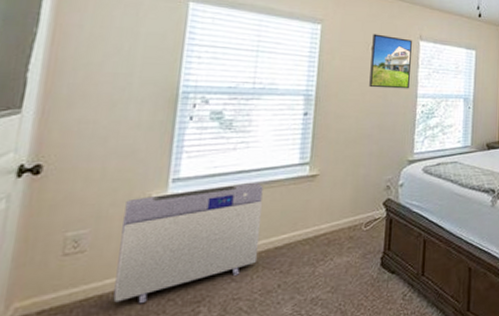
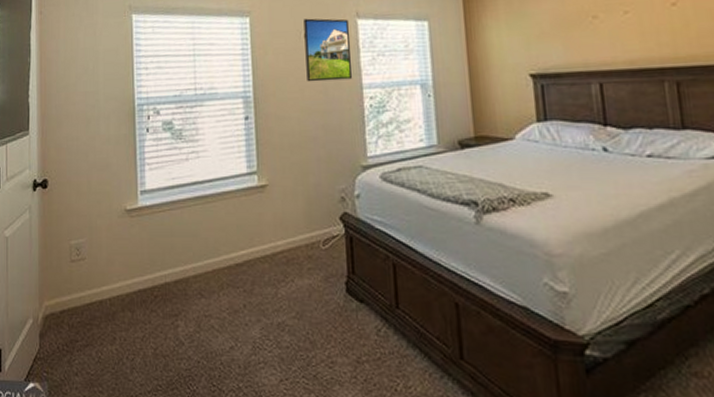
air purifier: present [113,183,263,304] -> none [108,195,221,313]

